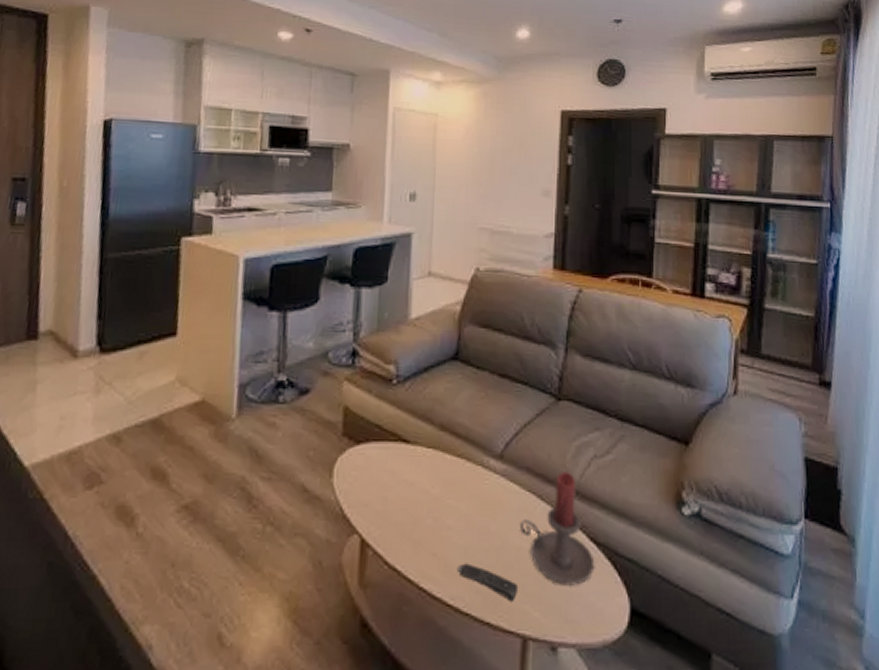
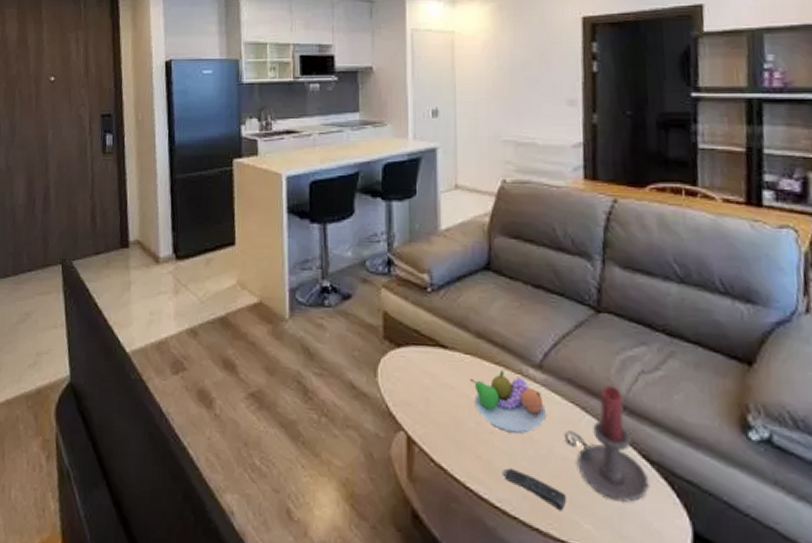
fruit bowl: none [431,462,504,526] -> present [471,370,546,434]

